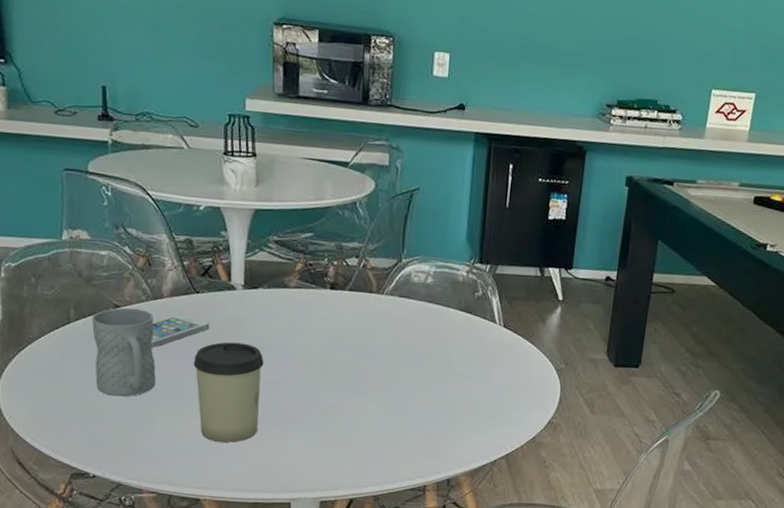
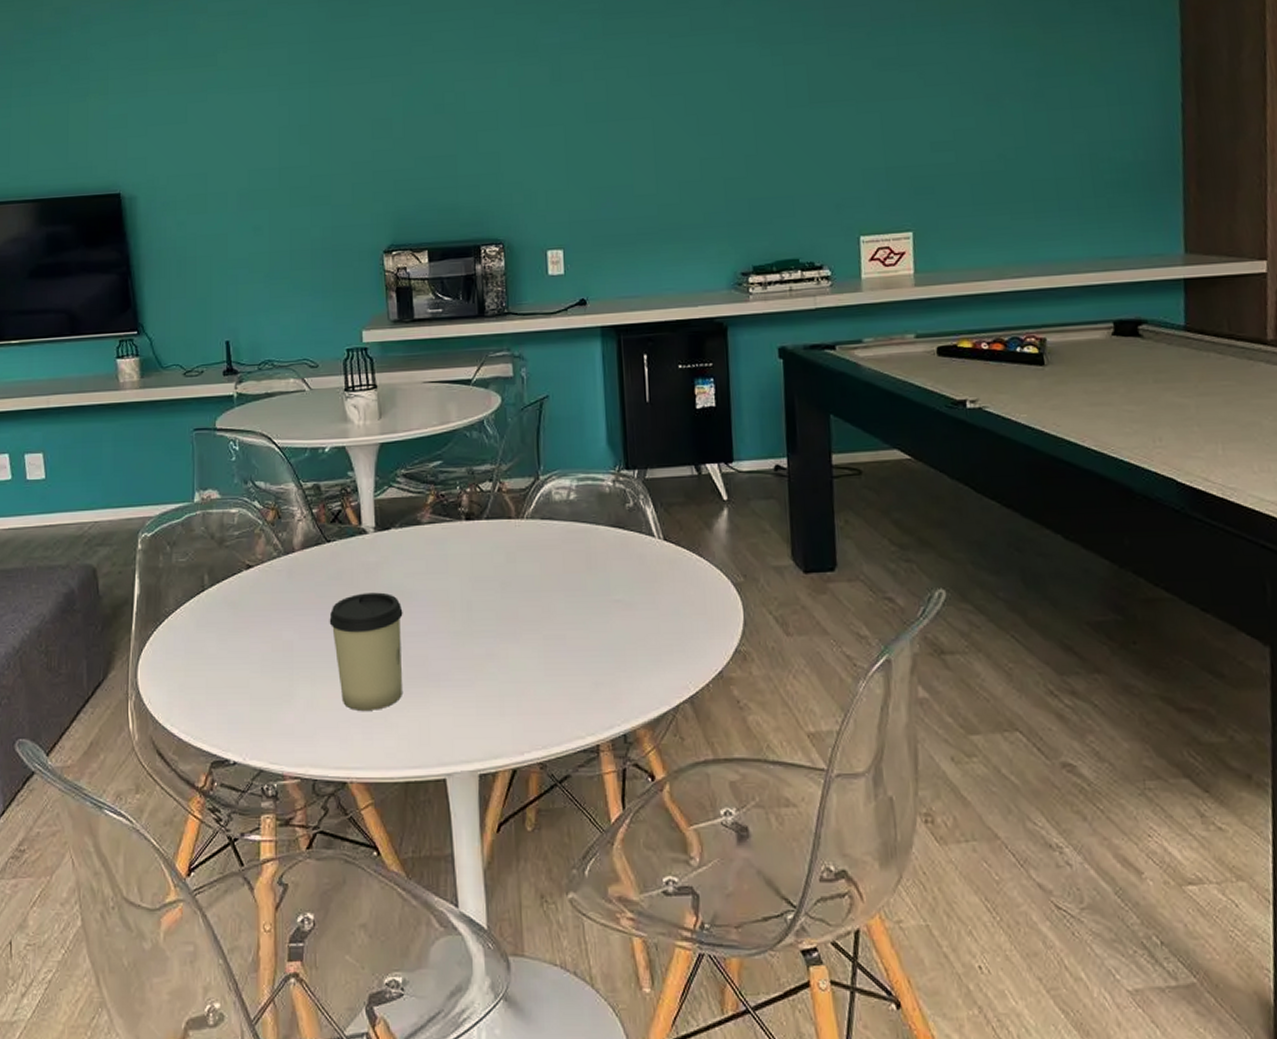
mug: present [91,307,156,397] -> none [225,566,292,668]
smartphone: present [150,314,210,349] -> none [285,568,344,609]

